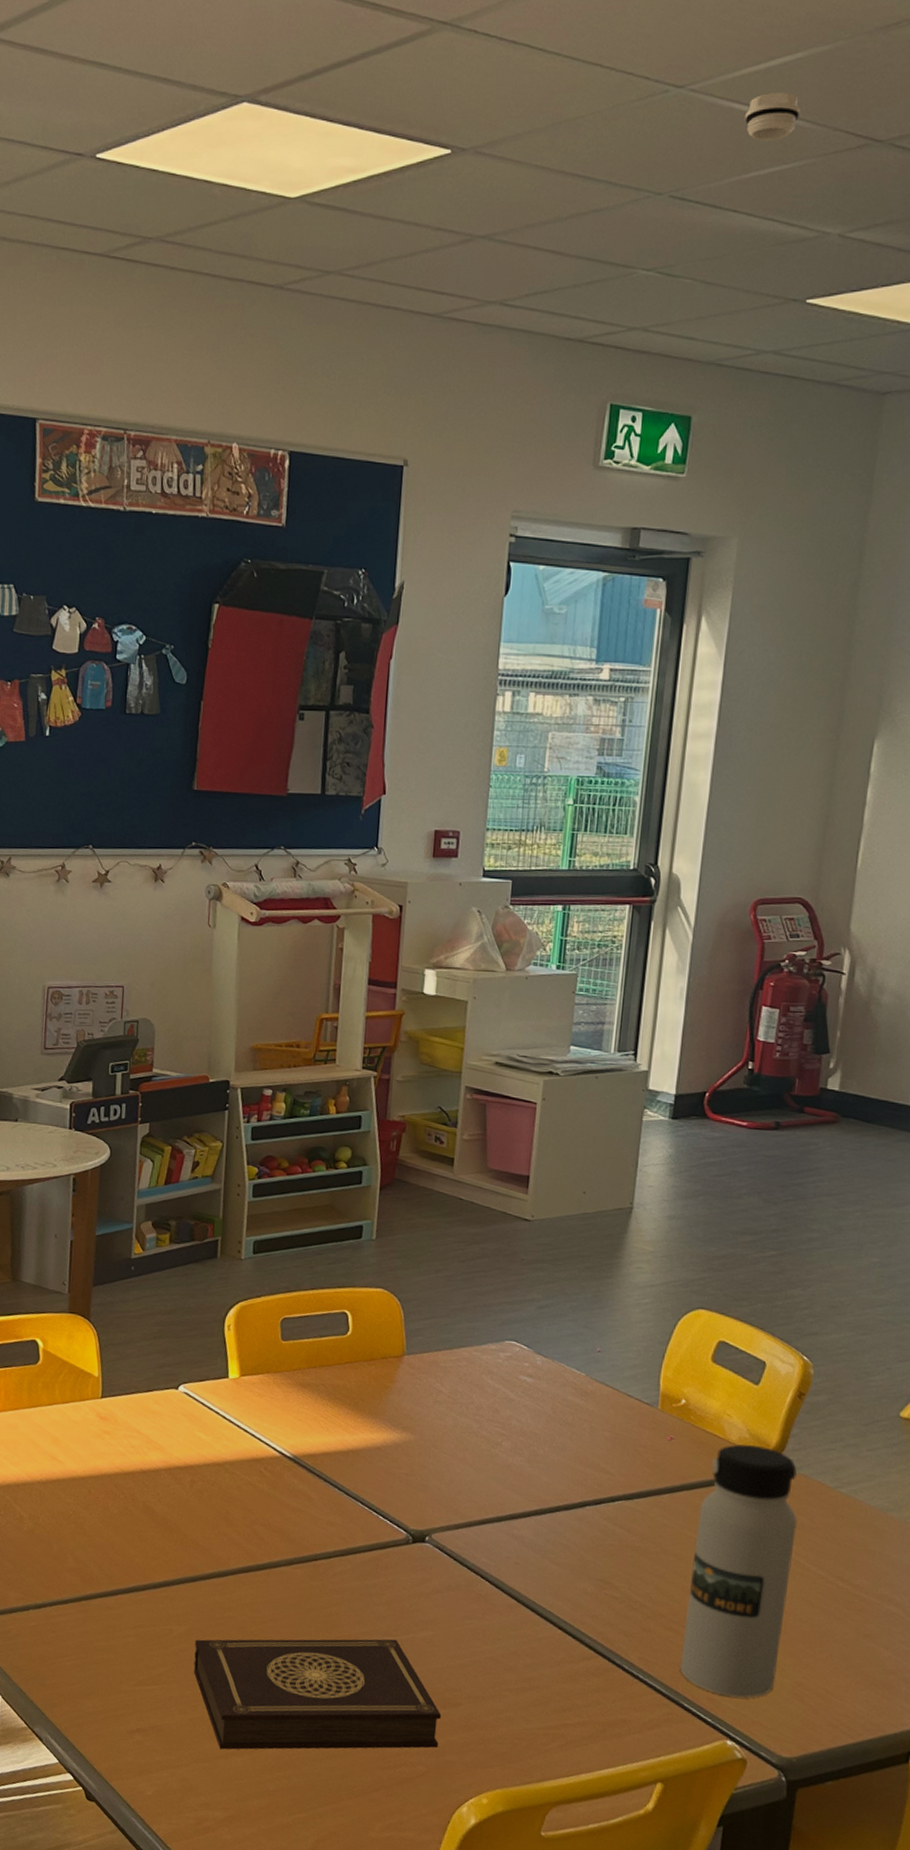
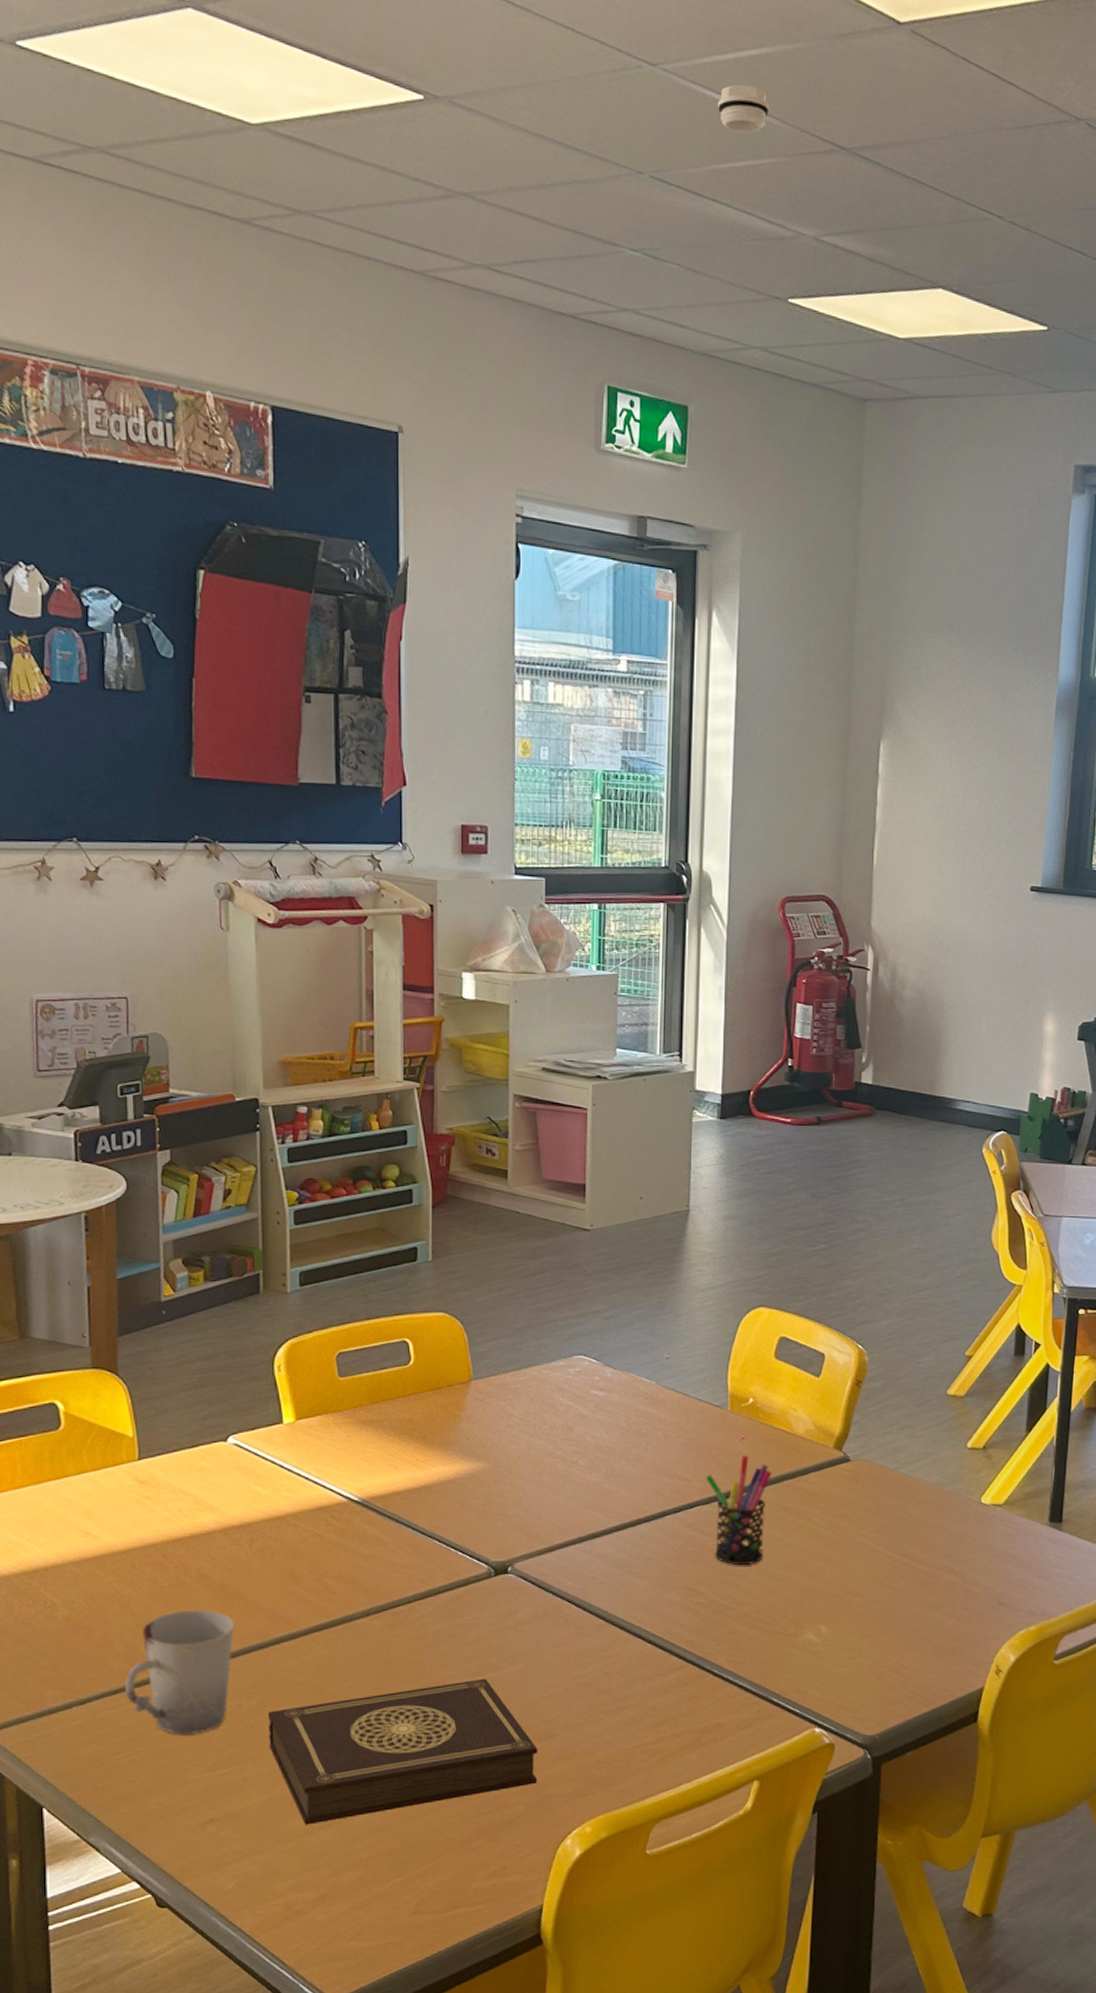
cup: none [74,1537,172,1651] -> present [125,1609,234,1735]
pen holder: none [629,1455,700,1566] -> present [705,1455,772,1566]
water bottle: present [680,1444,797,1698] -> none [767,1436,864,1685]

